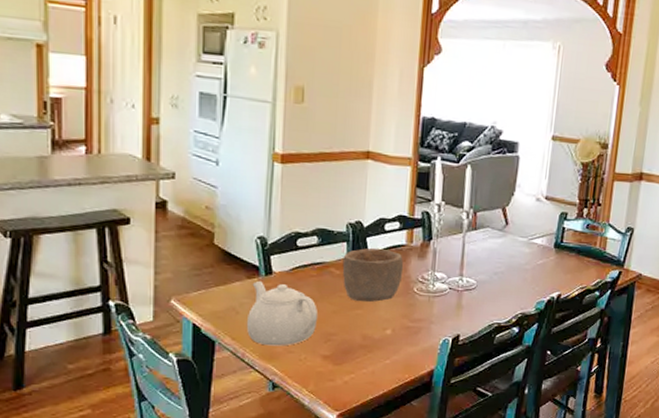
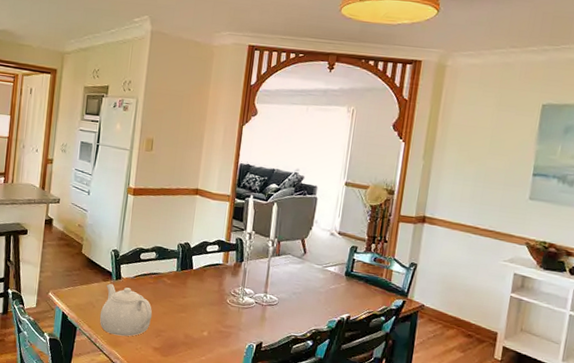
bowl: present [342,247,404,303] -> none [172,264,220,308]

